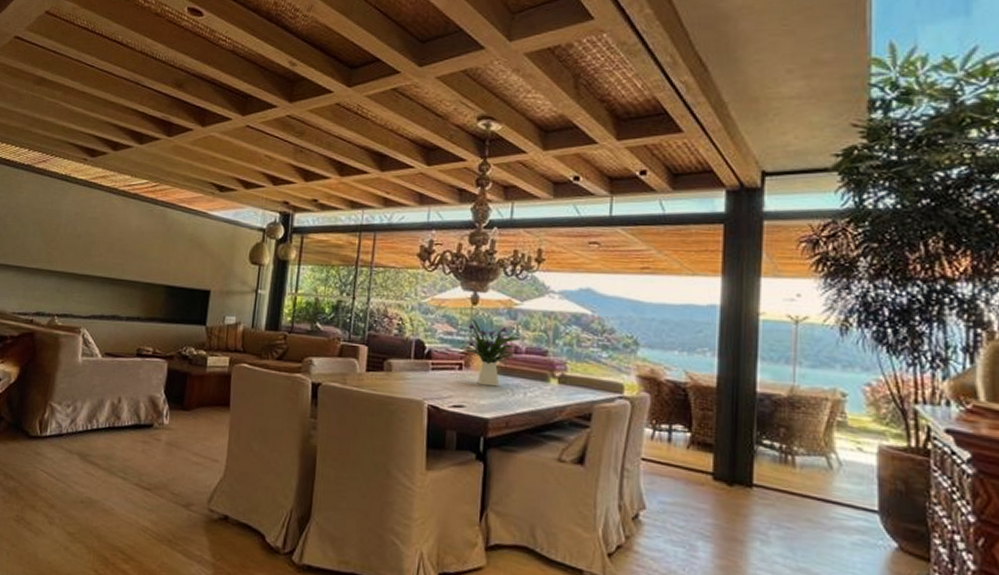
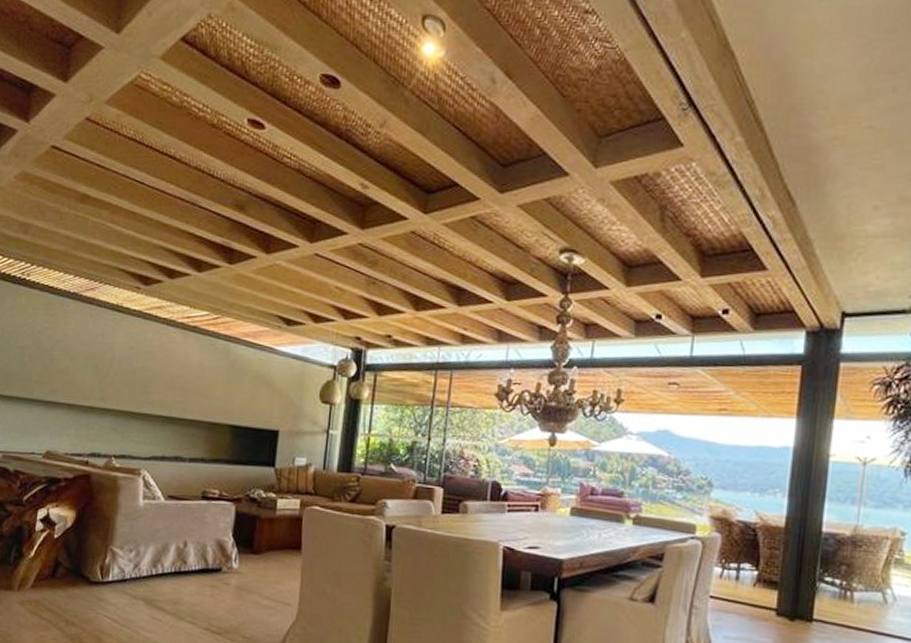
flower arrangement: present [459,319,521,387] -> none [536,461,597,528]

